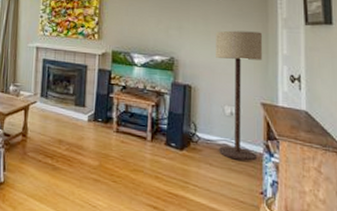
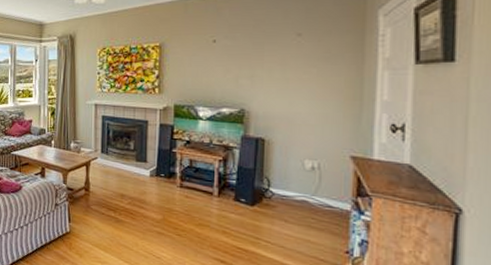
floor lamp: present [216,30,262,161] -> none [295,76,355,219]

